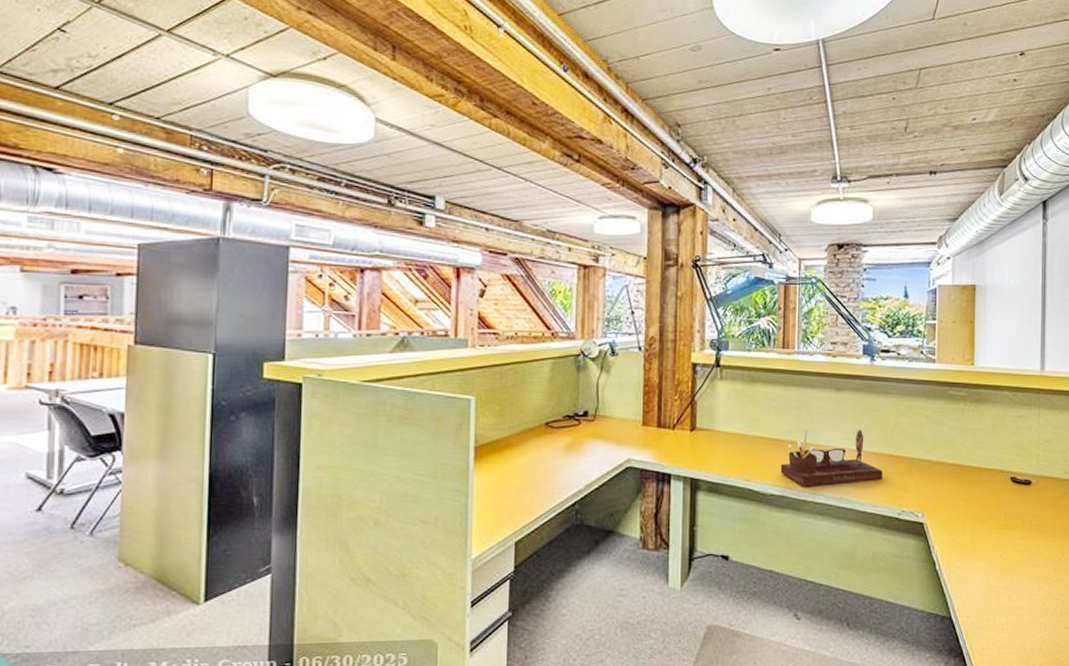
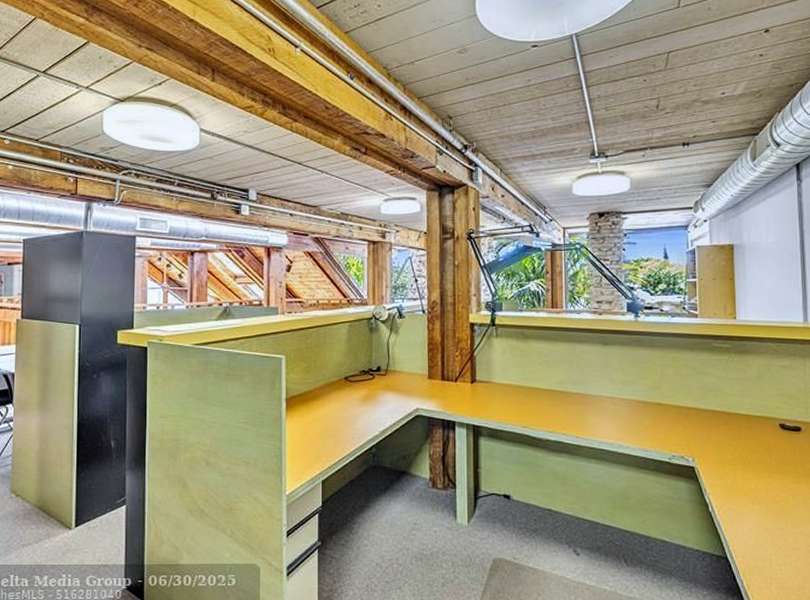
desk organizer: present [780,429,882,486] -> none [554,379,652,432]

